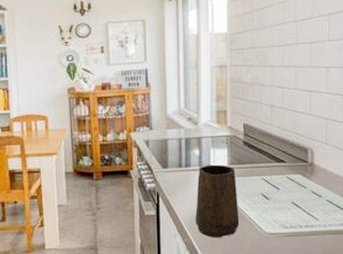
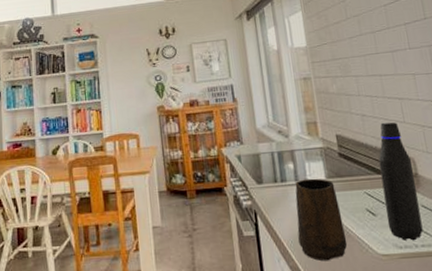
water bottle: none [278,113,311,222] -> present [378,122,423,241]

